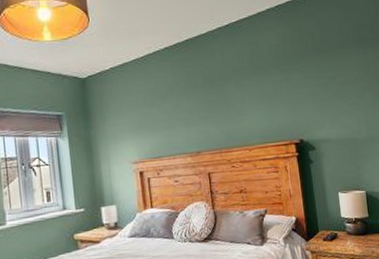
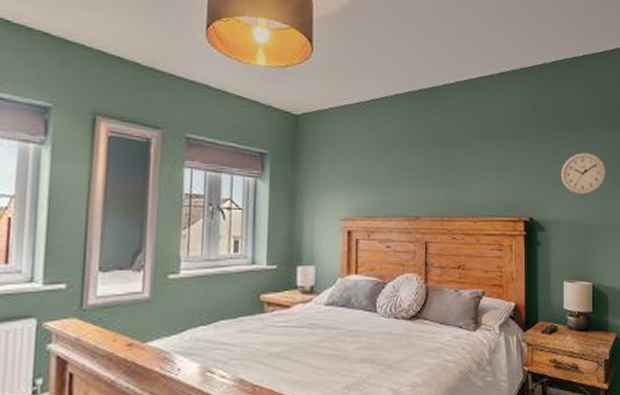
wall clock: none [323,73,368,113] -> present [560,152,607,195]

